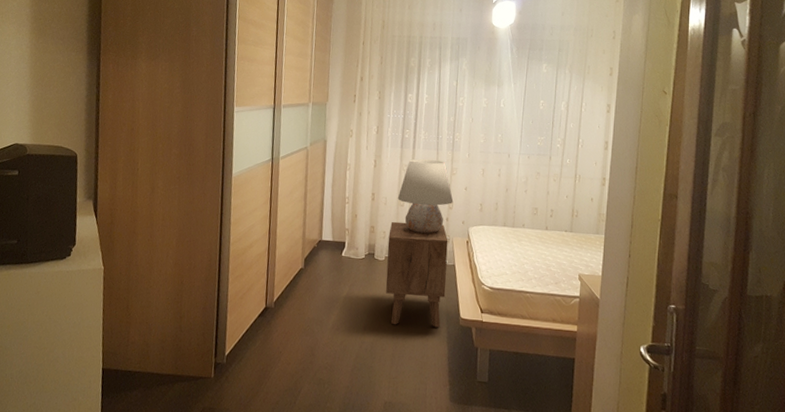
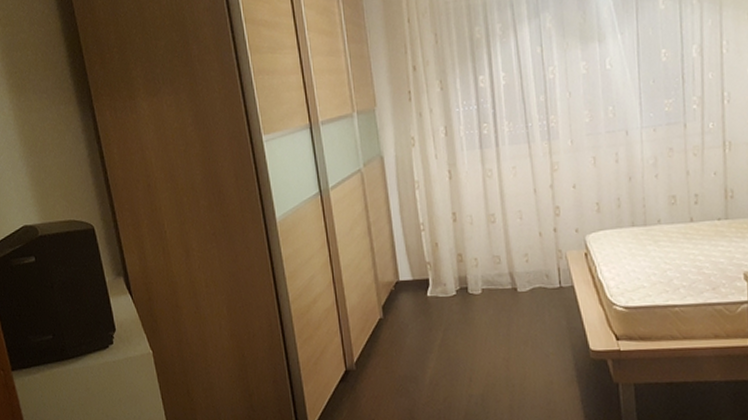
nightstand: present [386,221,450,328] -> none [481,237,567,370]
table lamp: present [397,159,454,235] -> none [485,156,560,254]

